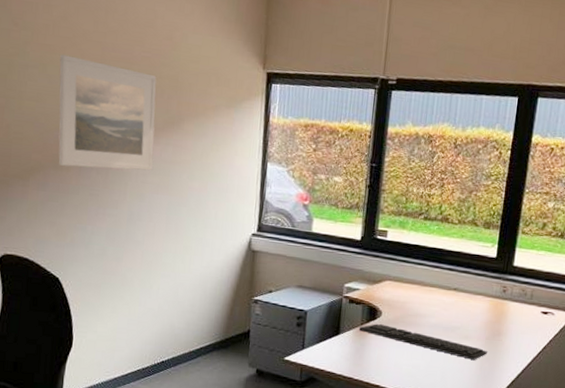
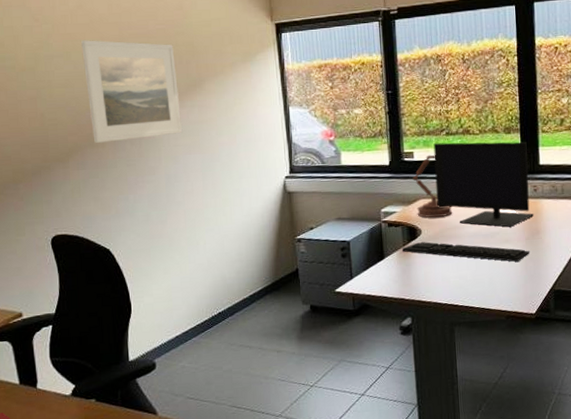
desk lamp: none [380,236,418,302] -> present [412,154,453,218]
monitor: none [402,226,504,324] -> present [433,141,534,227]

